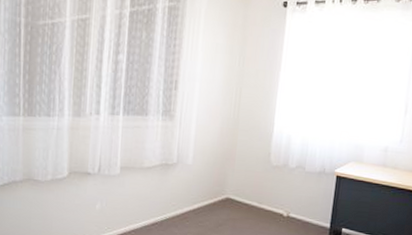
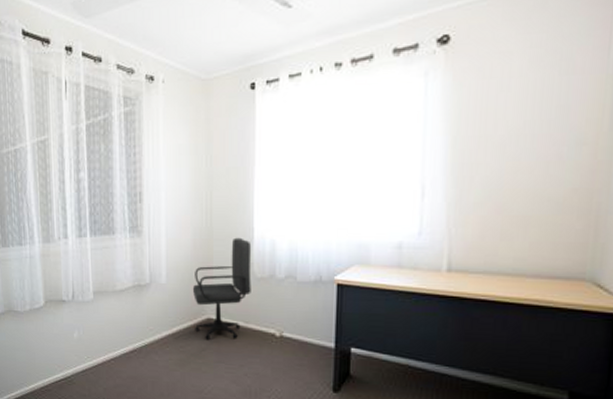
office chair: none [214,130,271,217] -> present [192,237,252,341]

